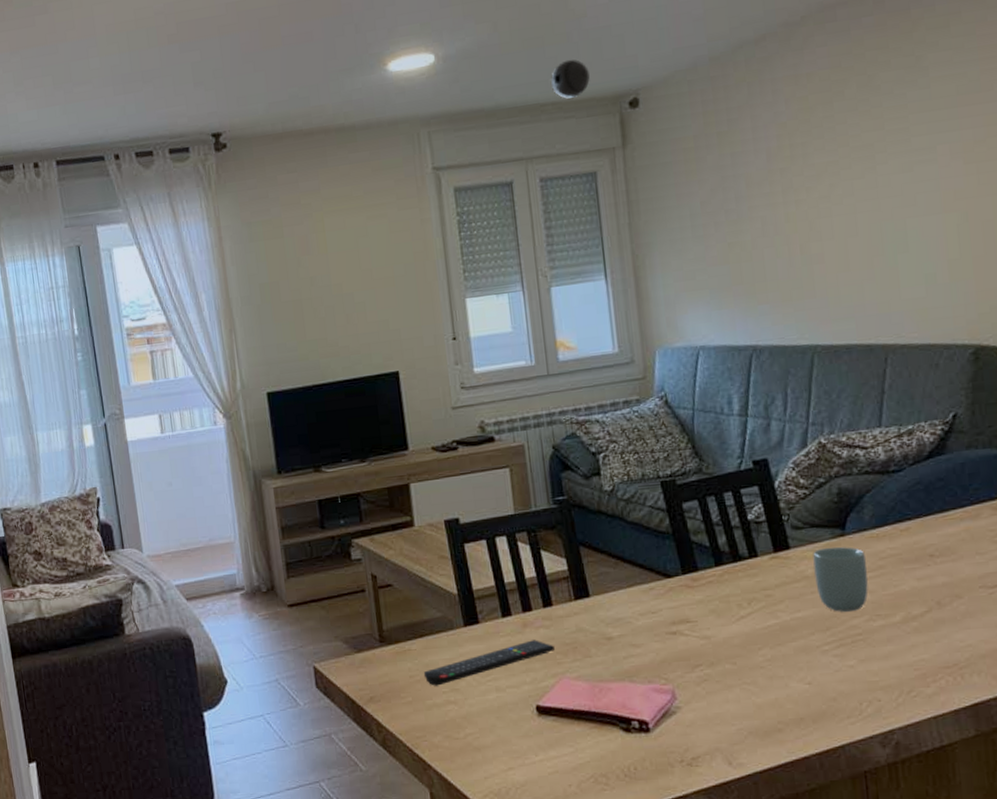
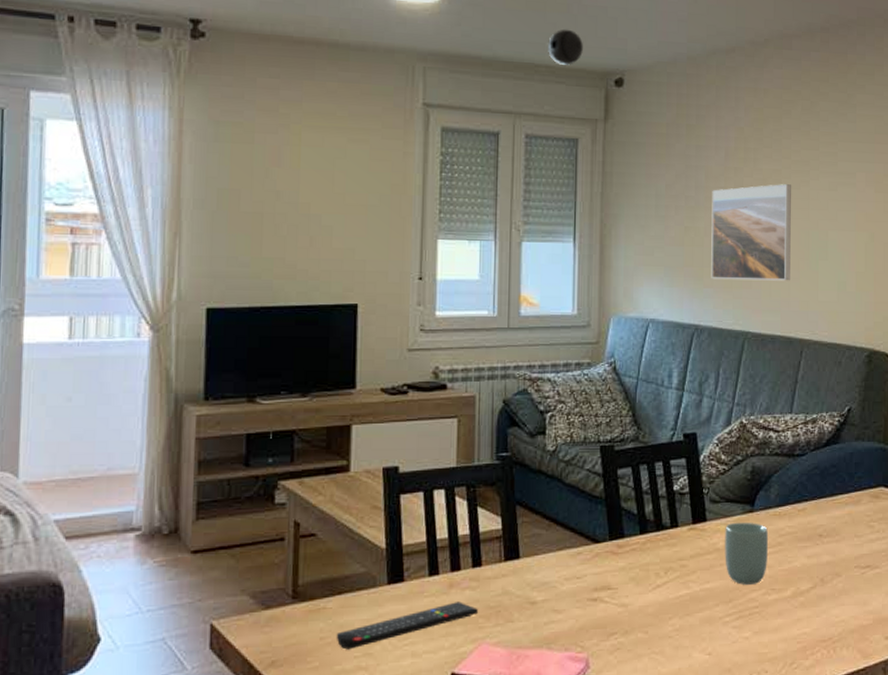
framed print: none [755,175,863,294] -> present [711,184,791,281]

